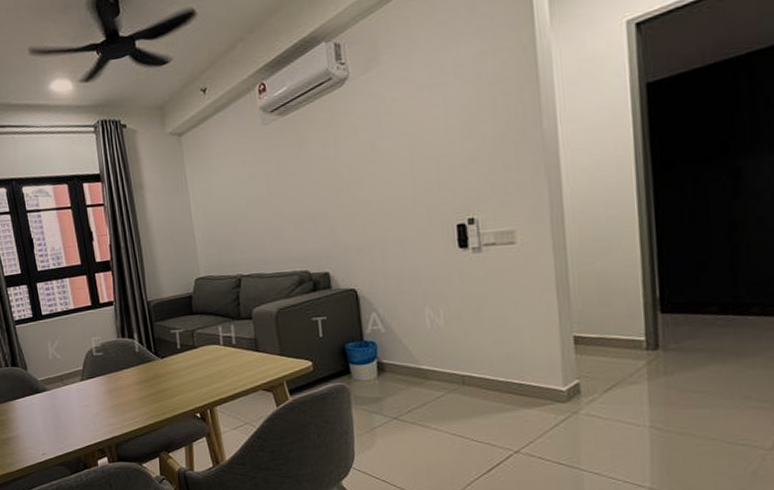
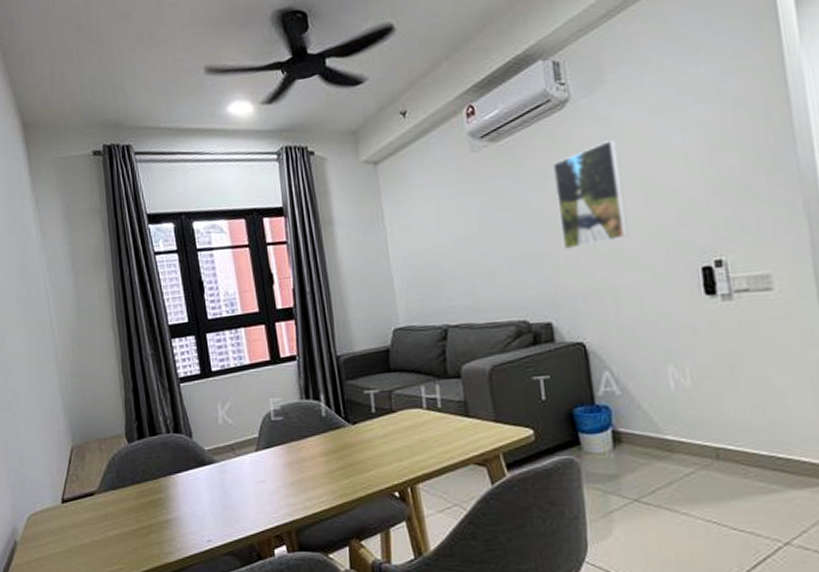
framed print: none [333,114,396,210] -> present [553,140,629,249]

